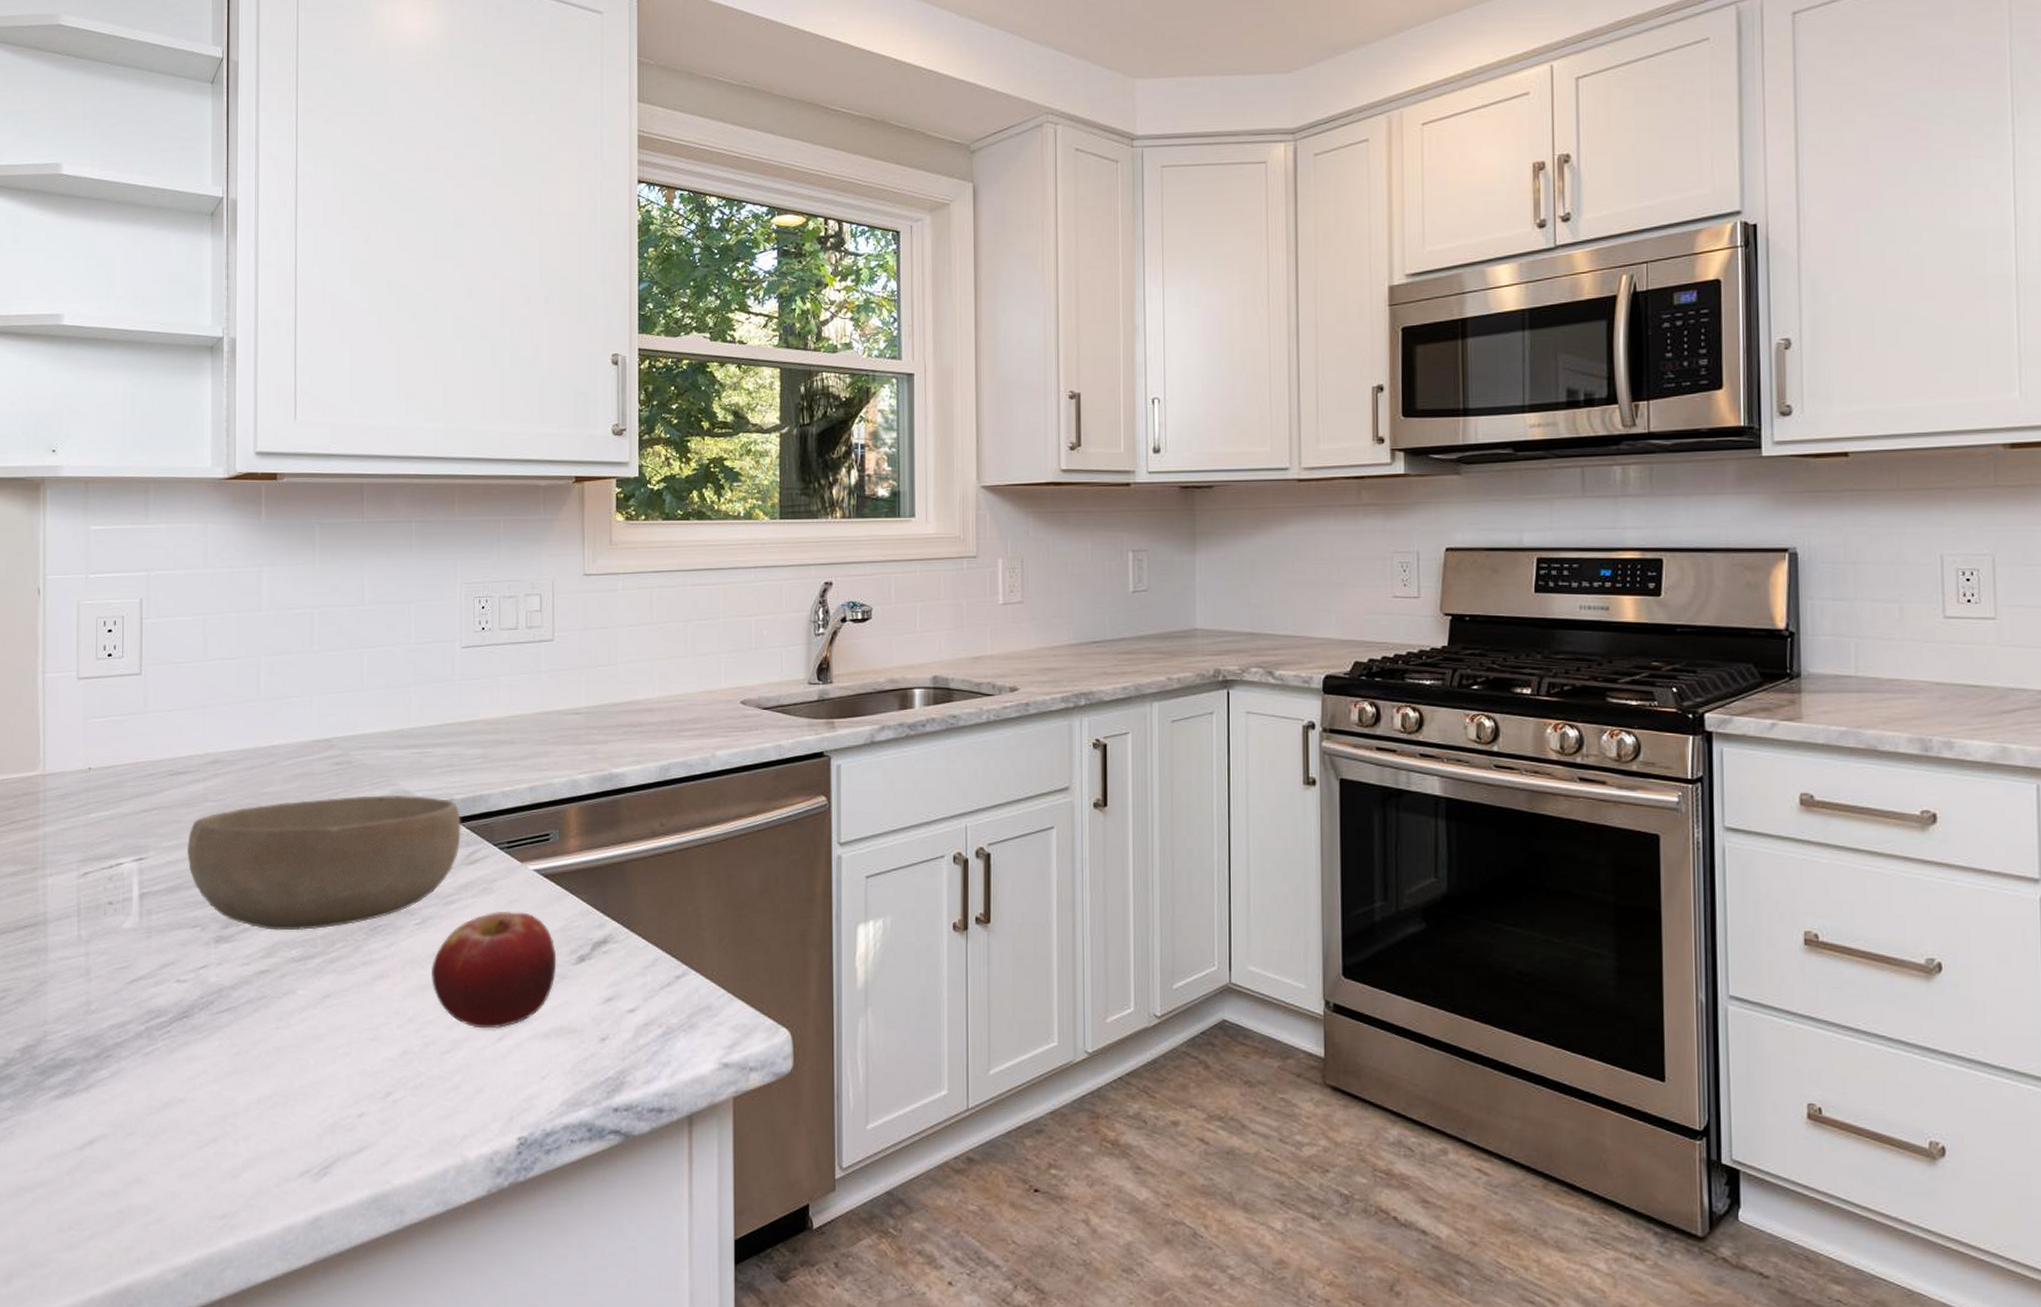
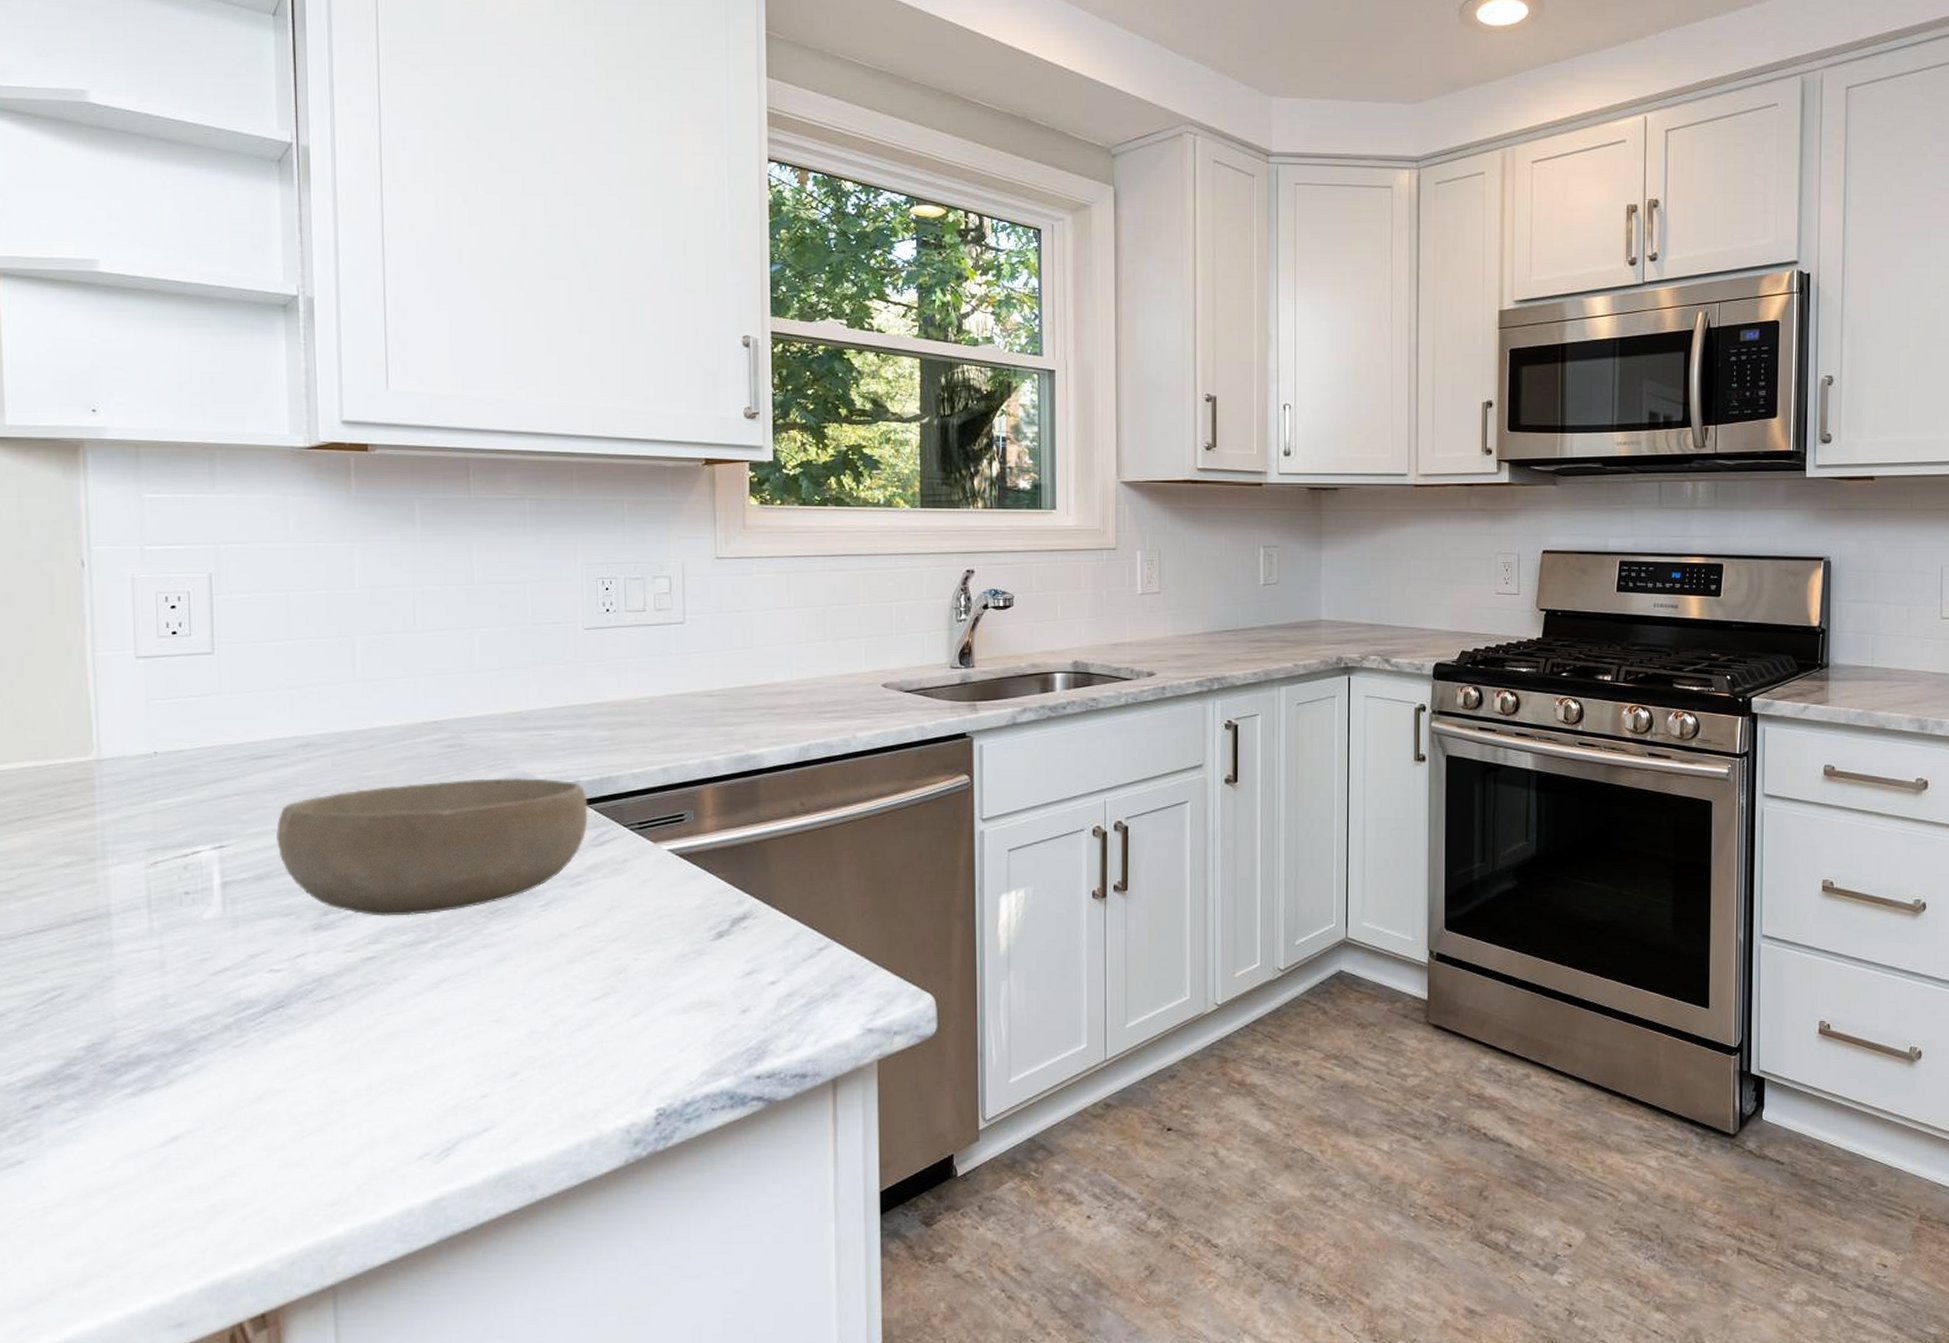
fruit: present [432,911,557,1029] -> none [559,890,694,1006]

